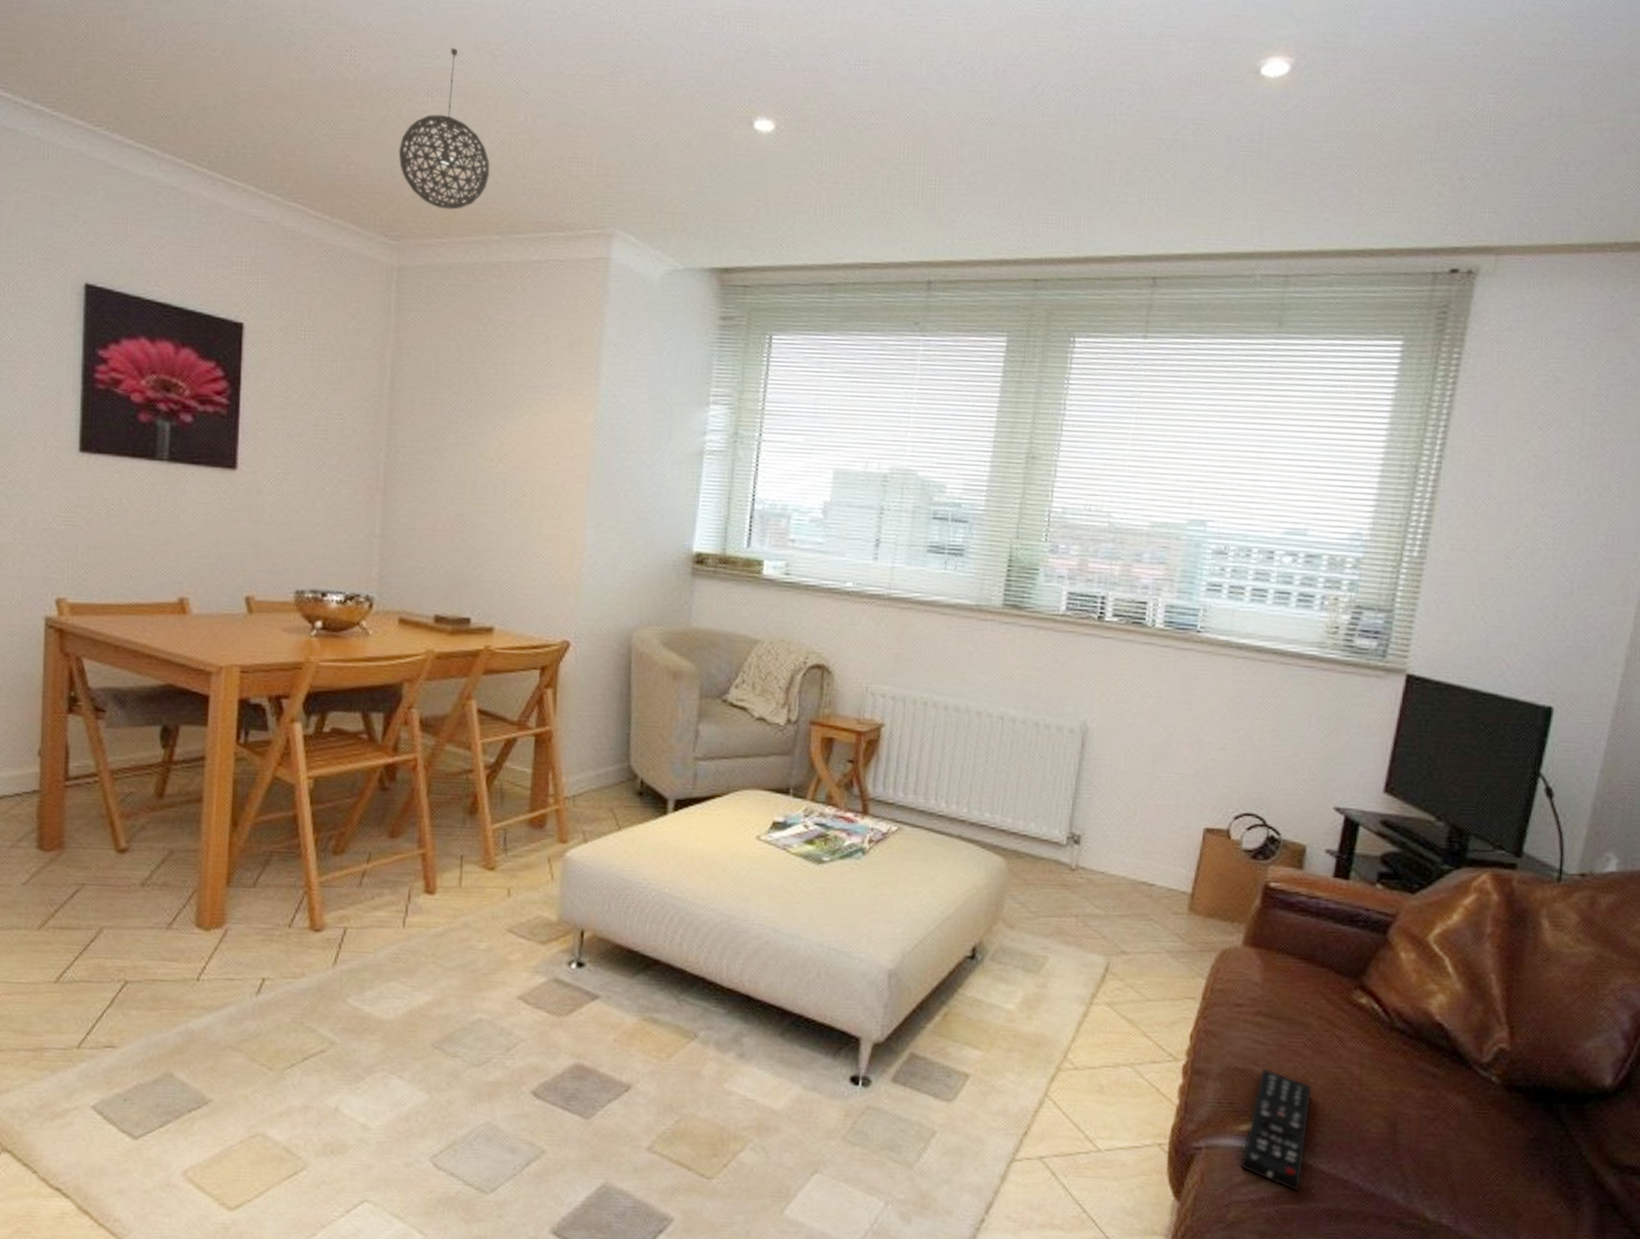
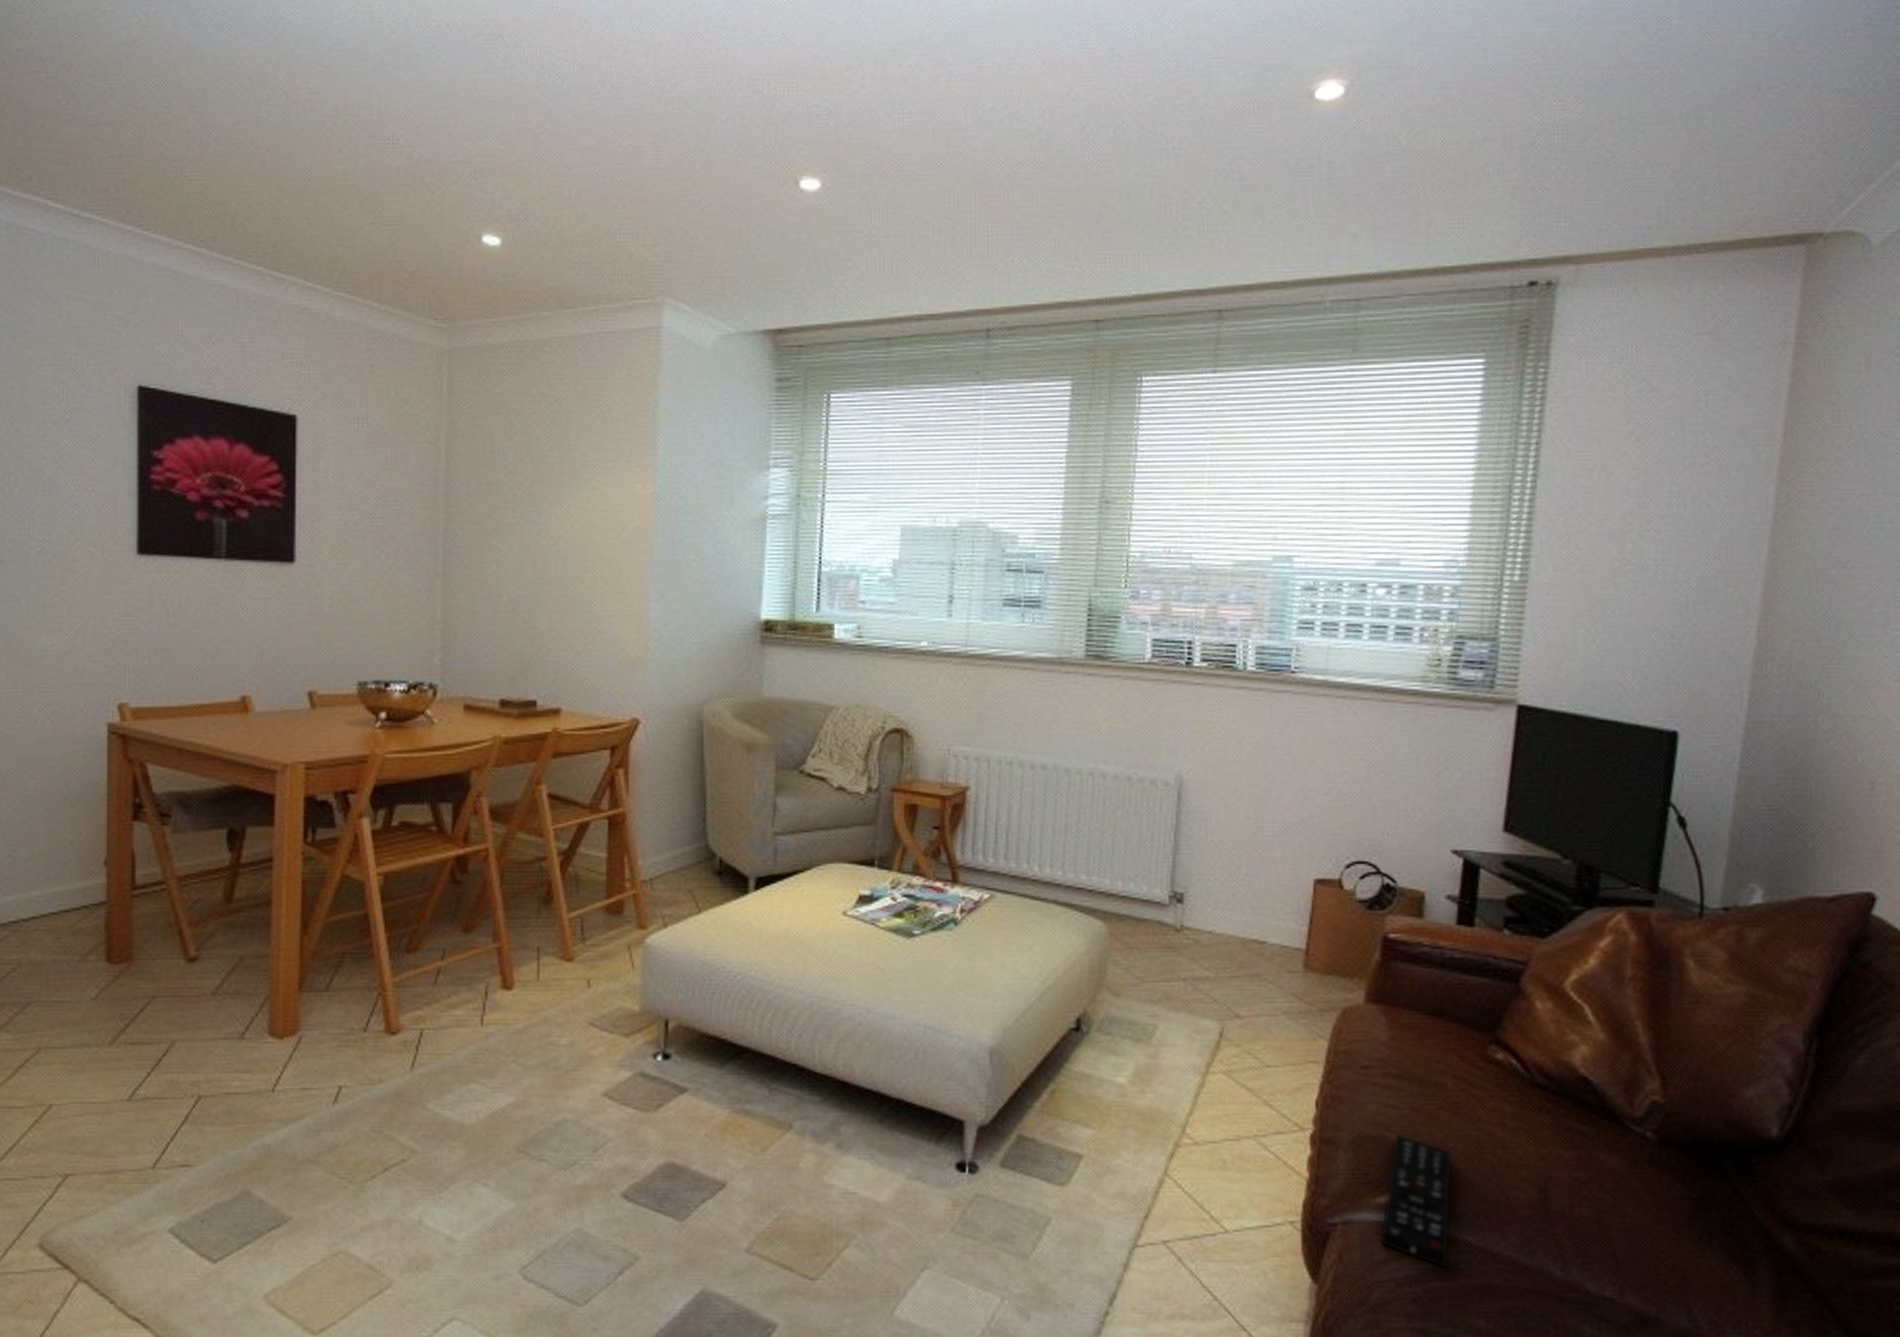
pendant light: present [398,48,490,210] -> none [444,129,537,289]

